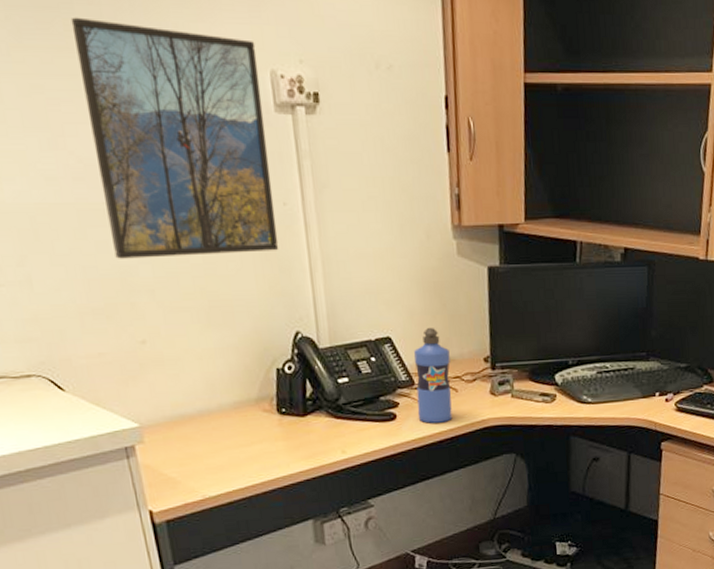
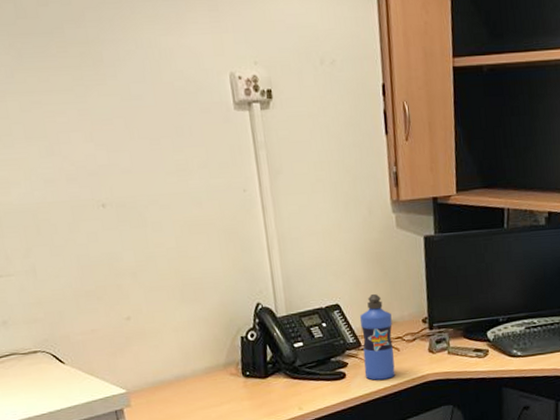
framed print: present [70,17,279,259] -> none [62,39,241,247]

